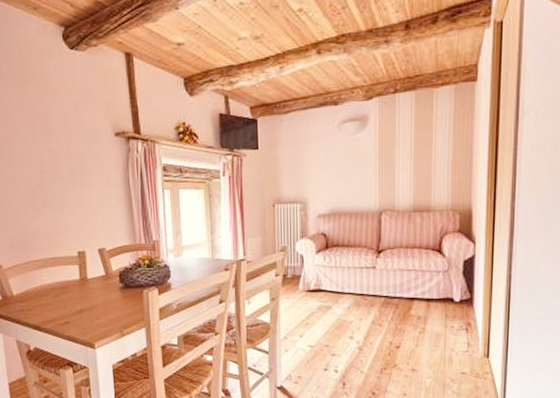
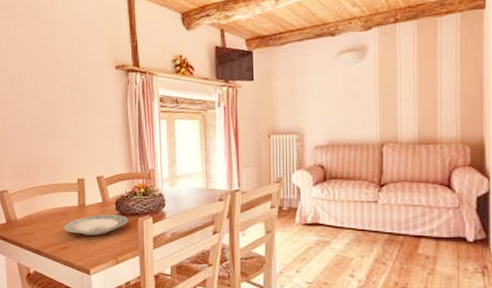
plate: none [65,286,134,309] -> present [64,214,129,235]

